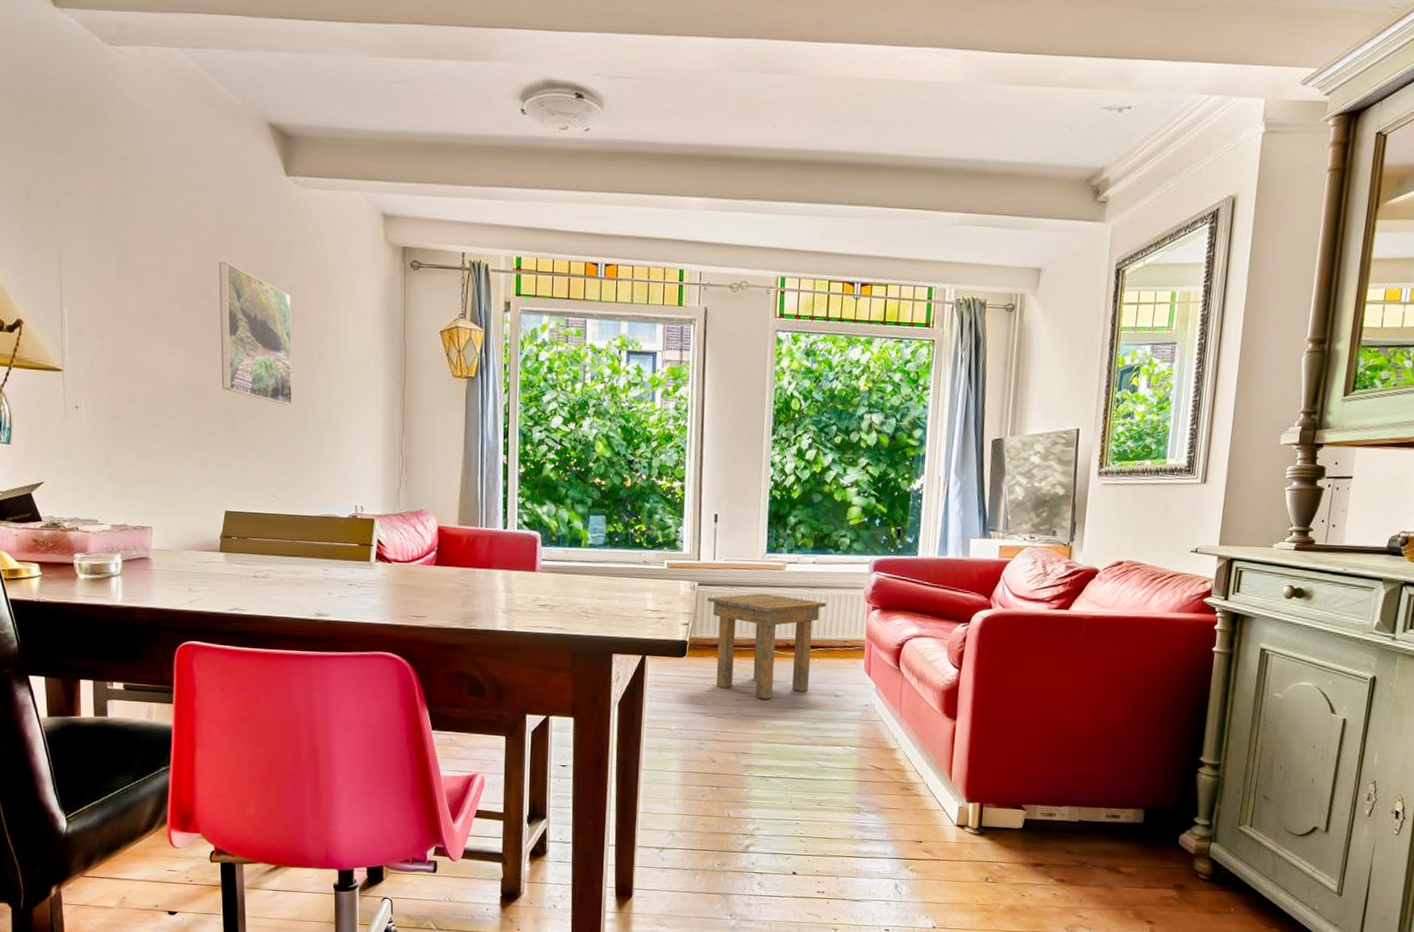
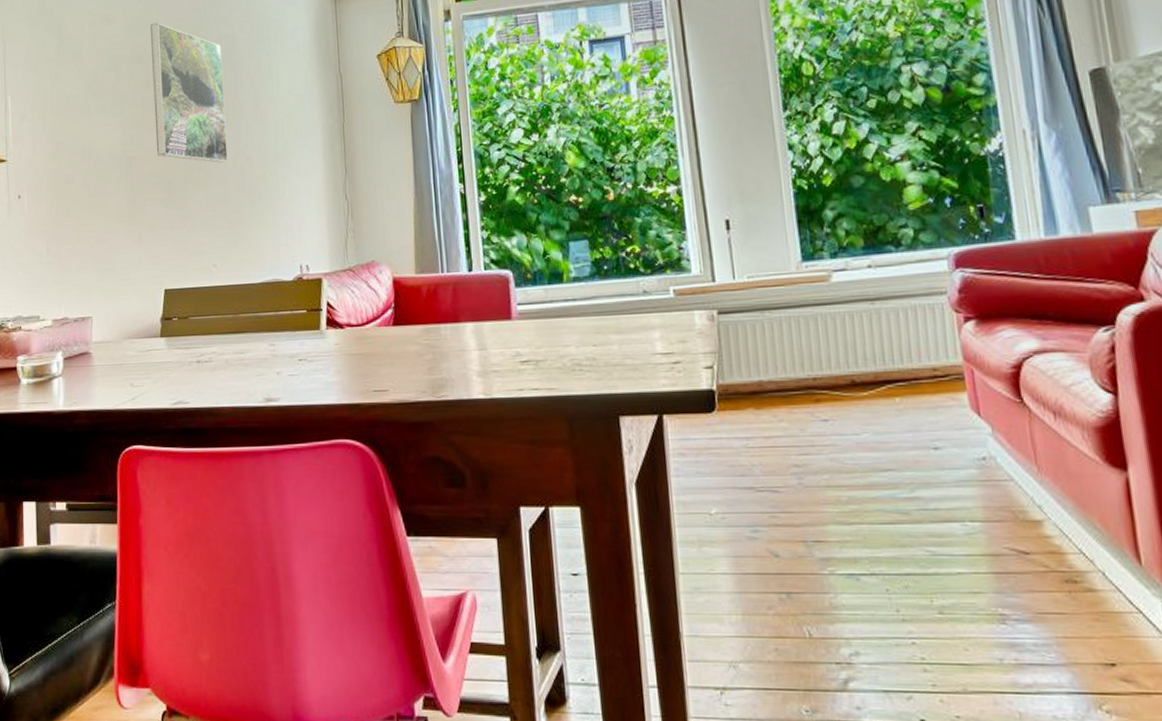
side table: present [707,593,826,700] -> none [732,314,897,462]

